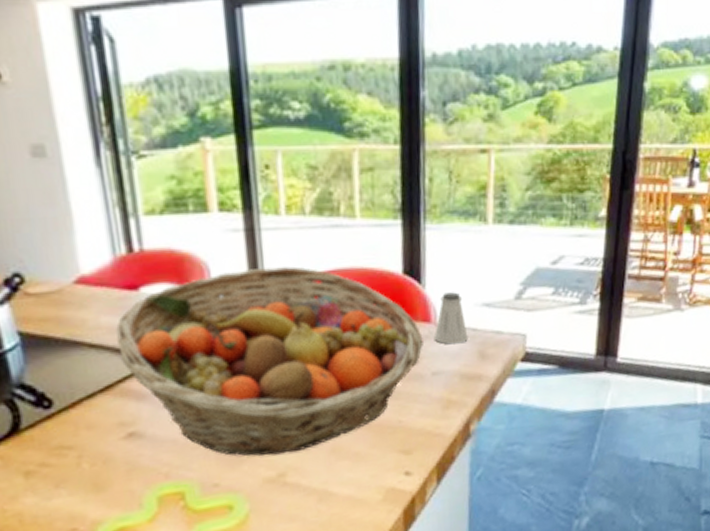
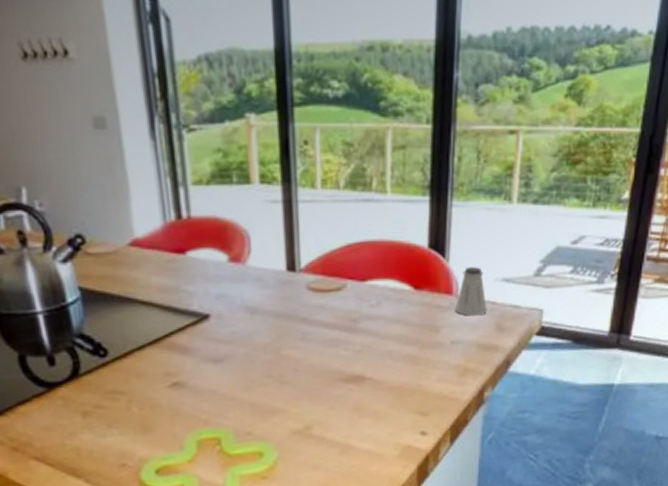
fruit basket: present [115,266,423,456] -> none [163,237,444,410]

